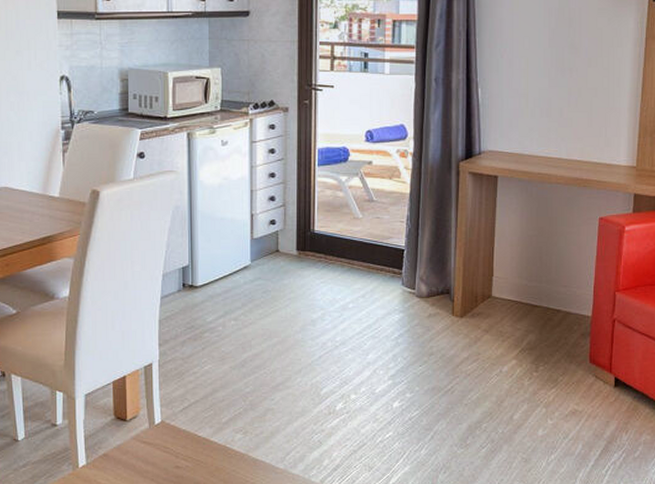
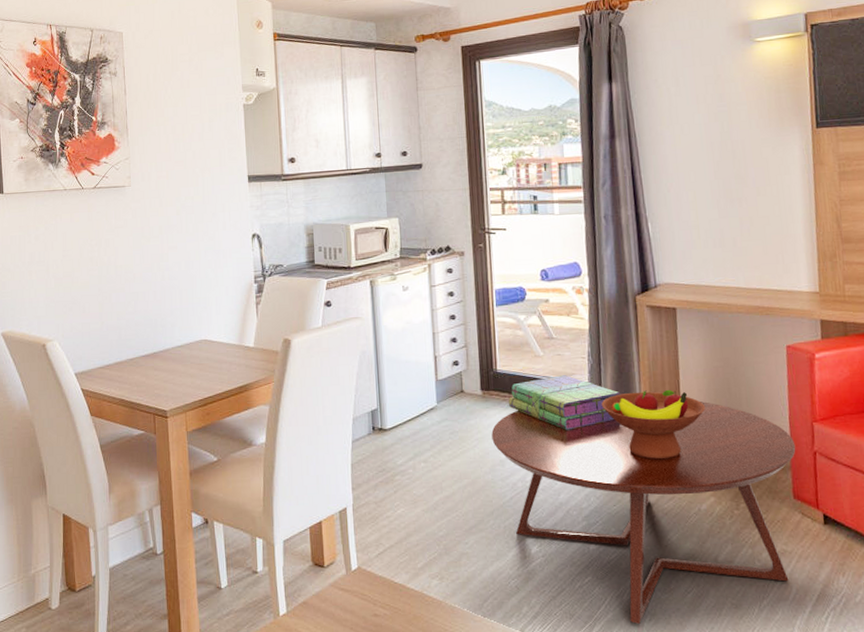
coffee table: none [305,269,597,476] -> present [491,401,796,624]
stack of books: none [323,238,434,293] -> present [508,375,619,430]
fruit bowl: none [416,256,517,323] -> present [601,389,706,460]

